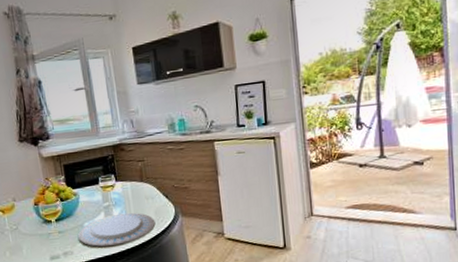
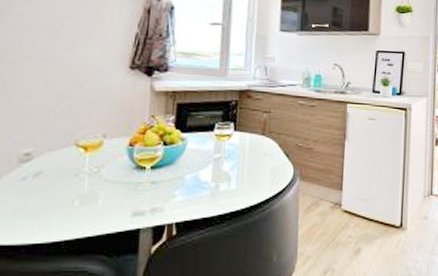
plate: present [77,212,156,247] -> none [174,168,270,207]

